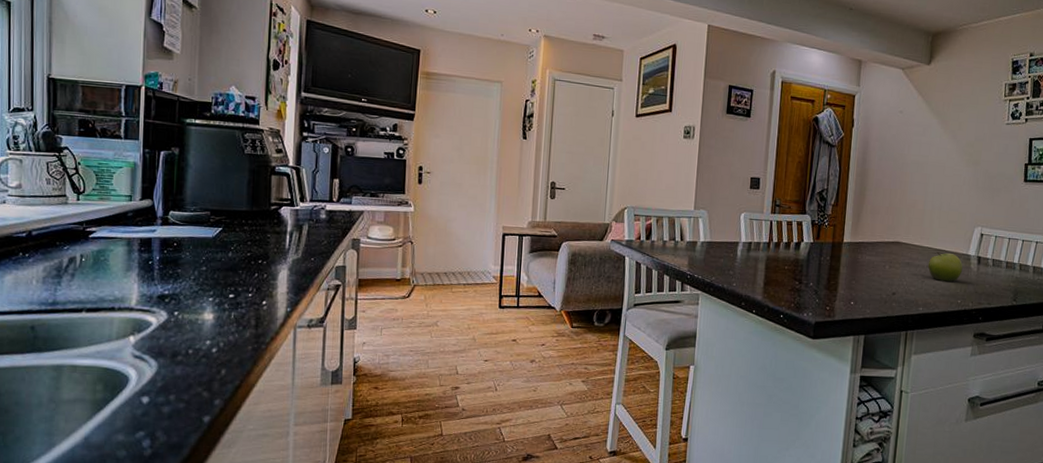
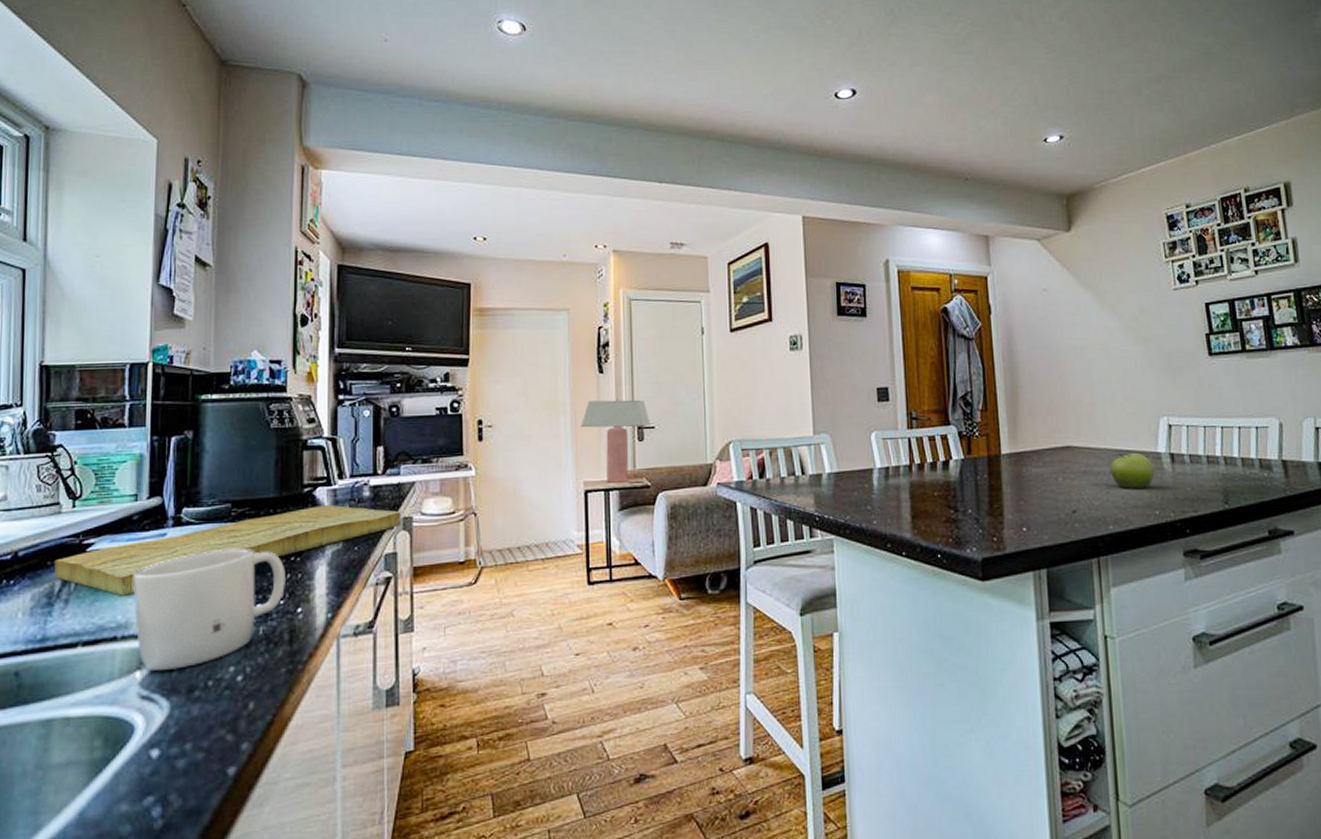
cutting board: none [62,221,351,276] -> present [54,504,401,596]
mug: none [127,248,254,339] -> present [132,548,286,672]
table lamp: none [503,160,562,231] -> present [580,397,651,483]

